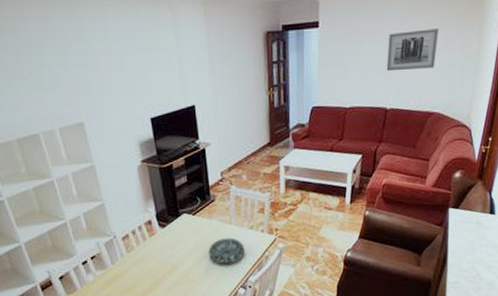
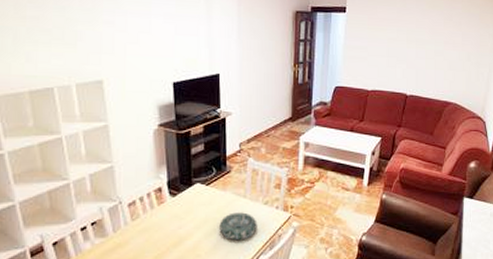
wall art: present [386,29,439,72] -> none [407,24,457,61]

